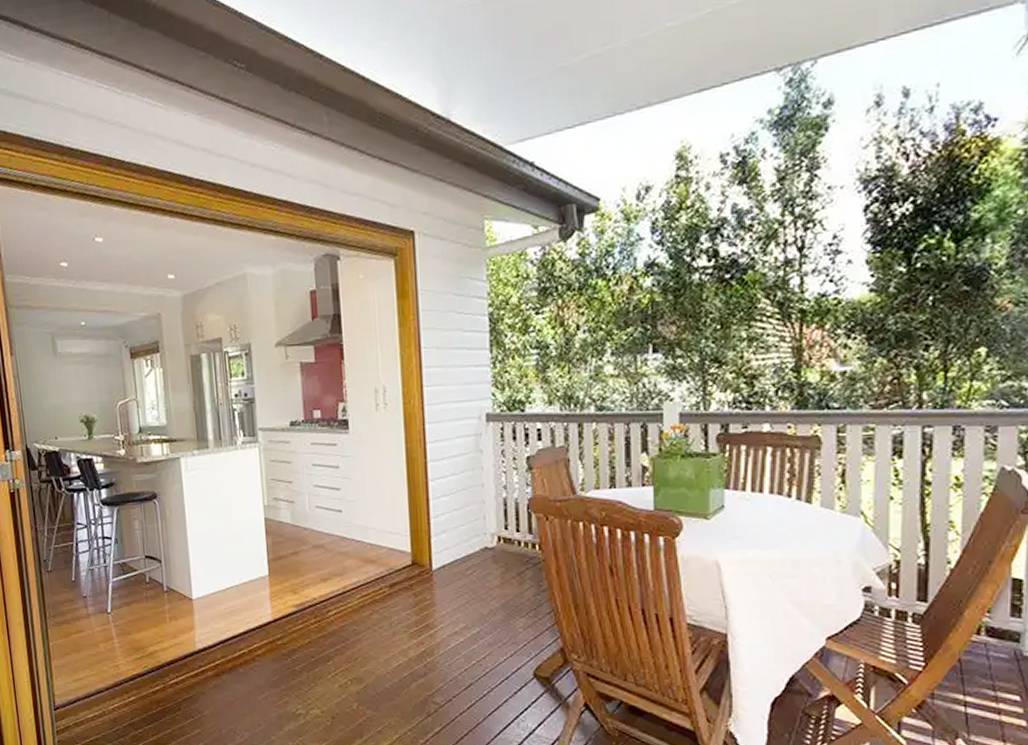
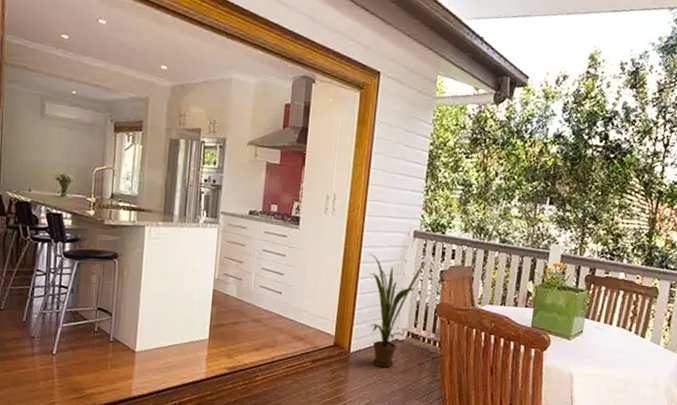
house plant: none [435,449,508,583] -> present [368,253,427,368]

